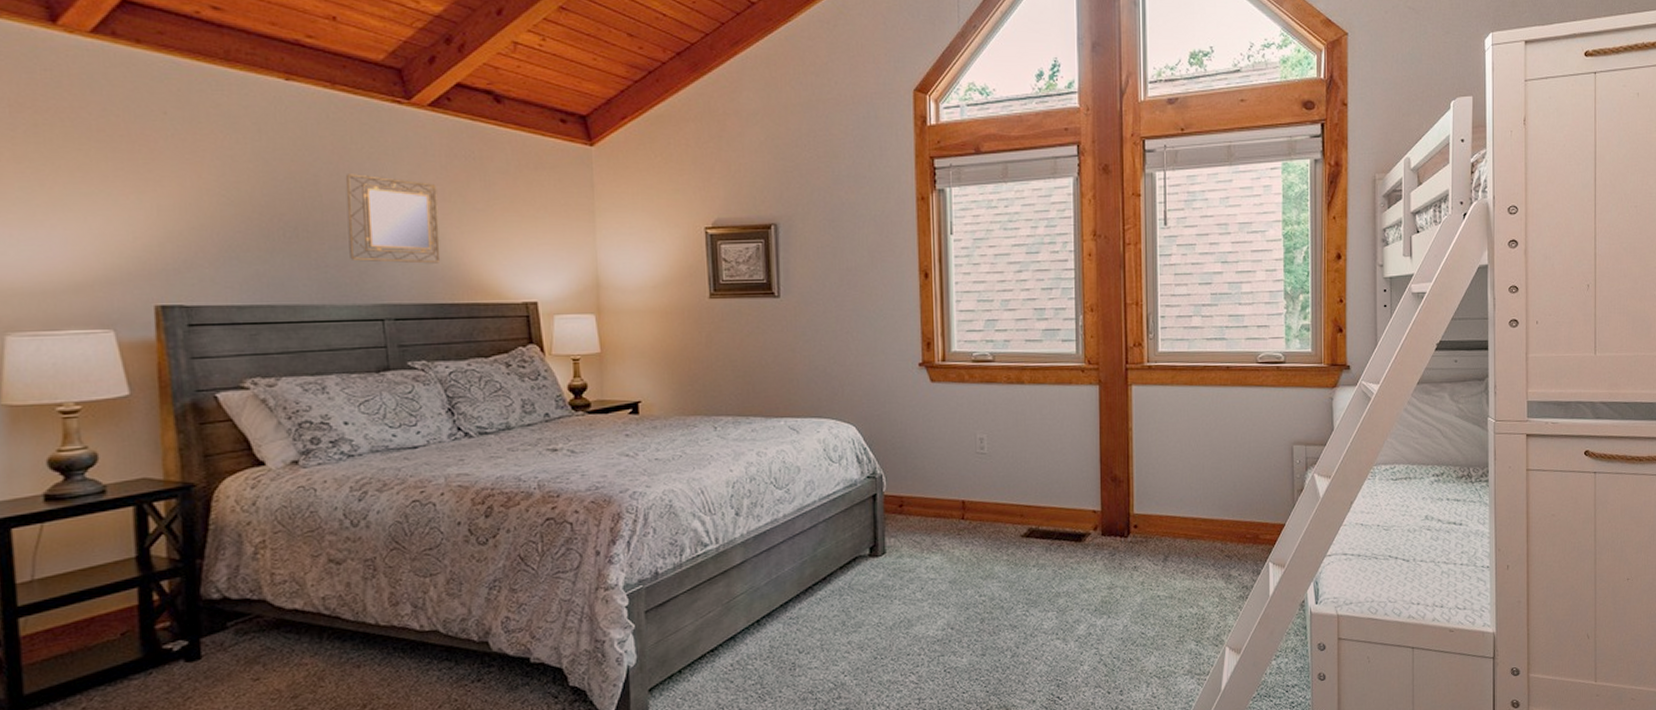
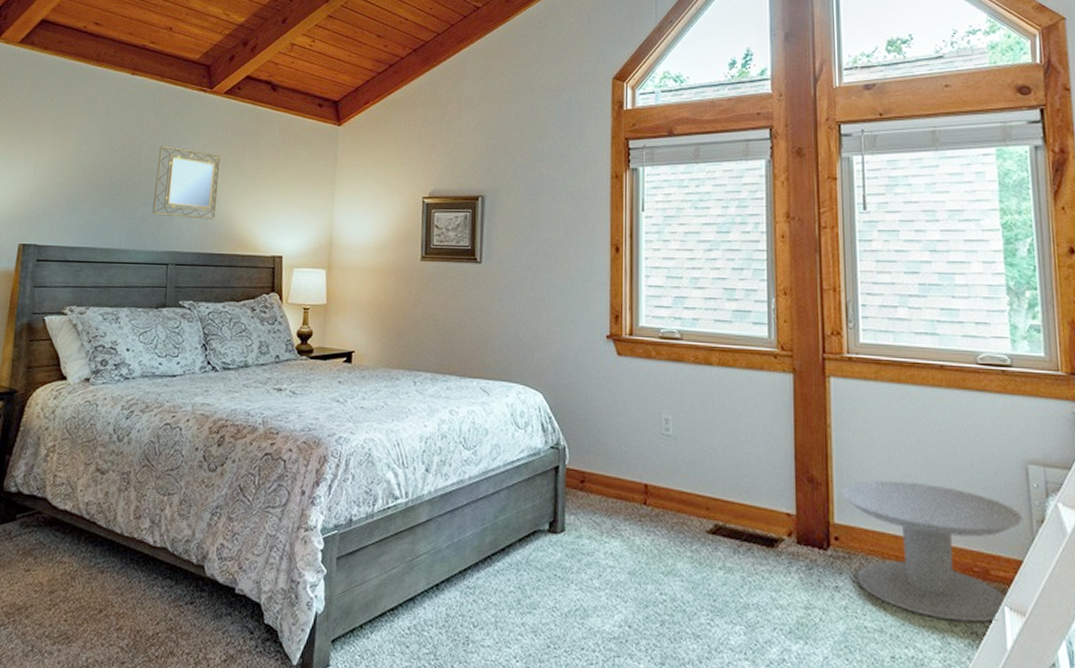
side table: none [1139,470,1286,581] -> present [839,480,1023,623]

